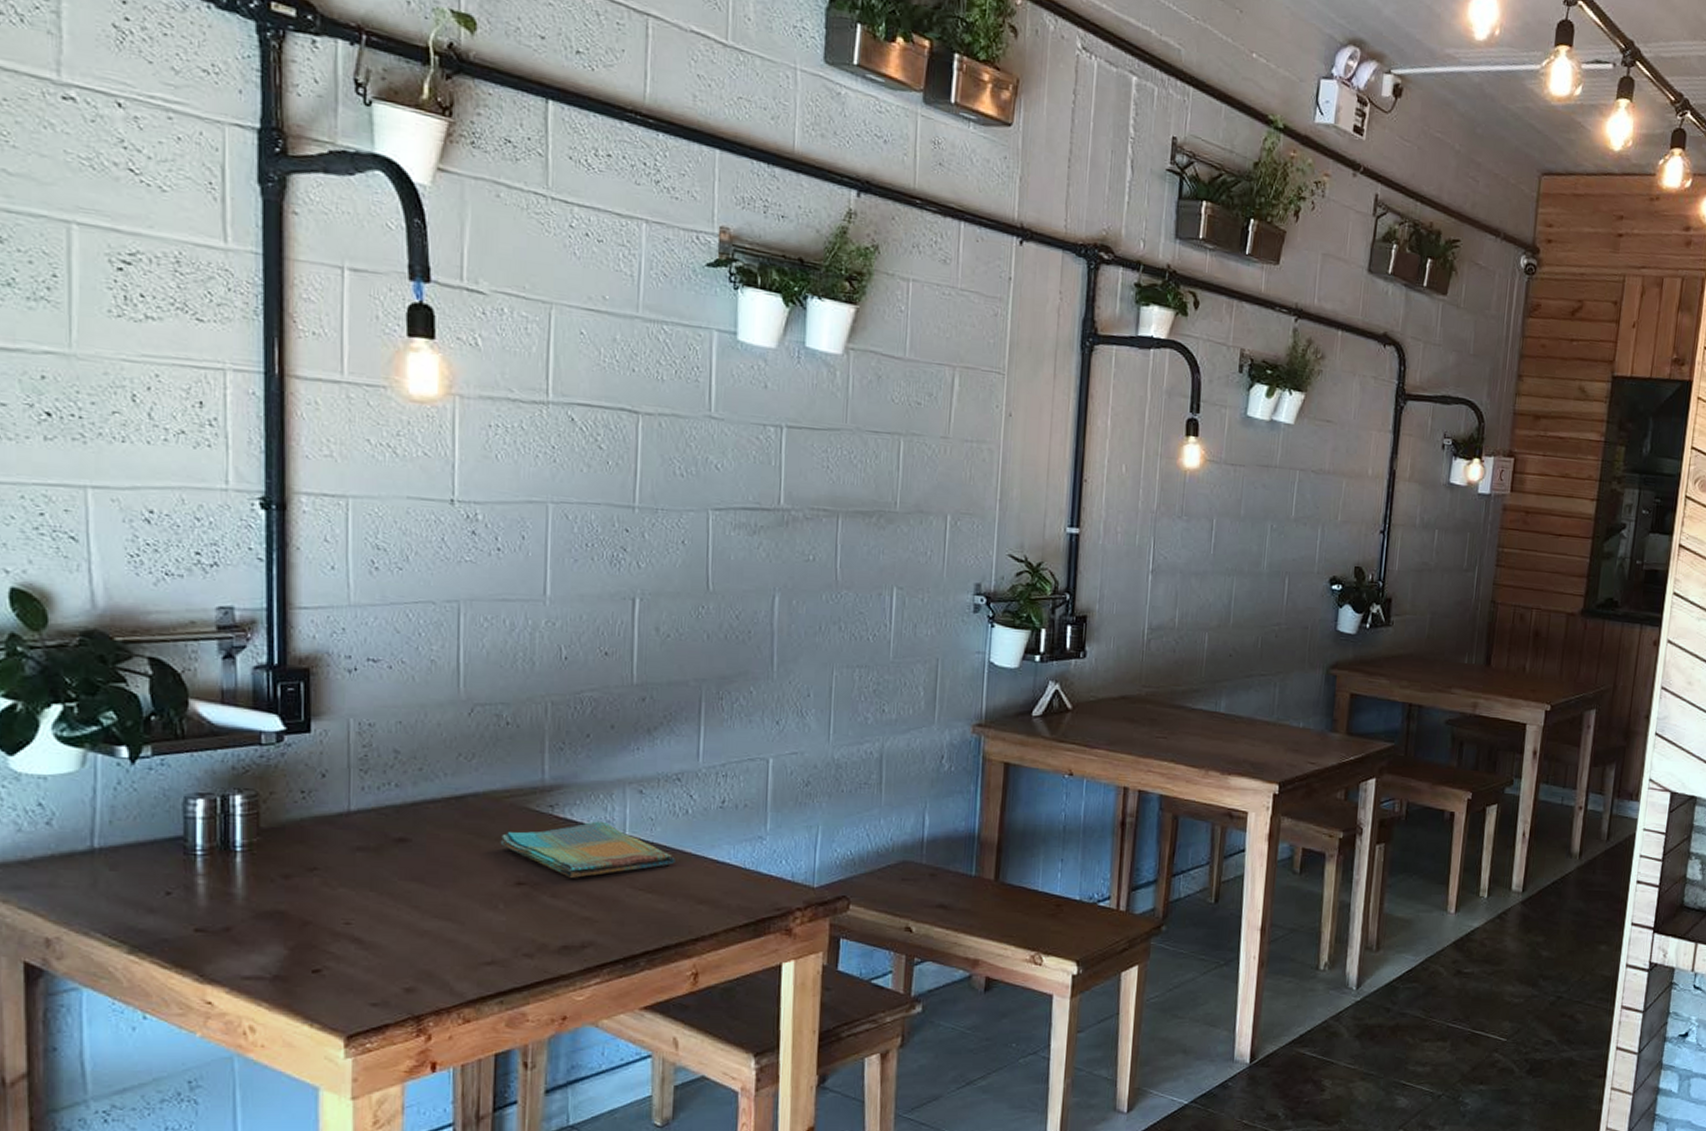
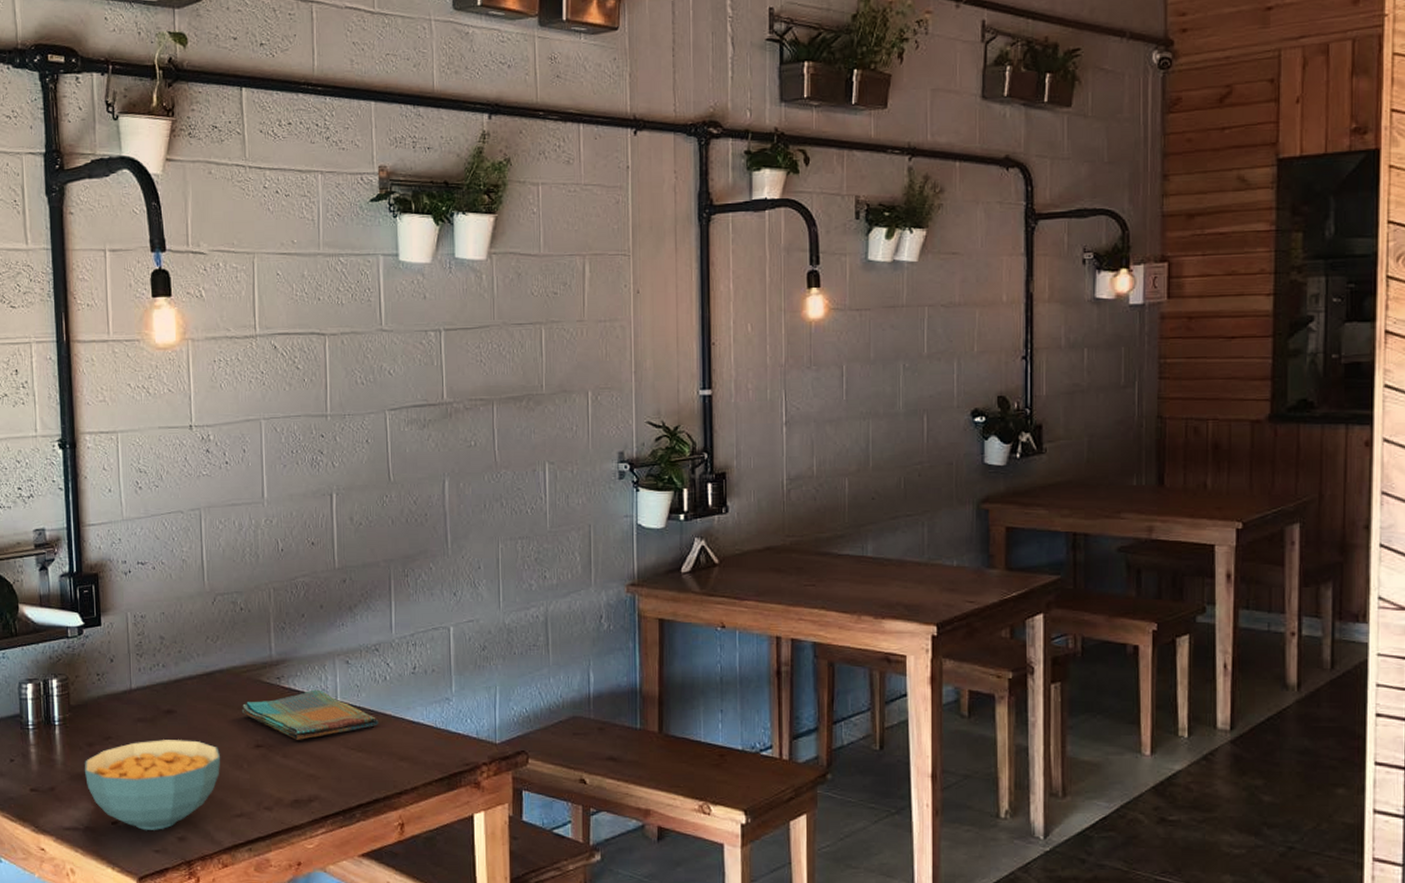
cereal bowl: none [277,873,469,980] -> present [85,740,221,830]

